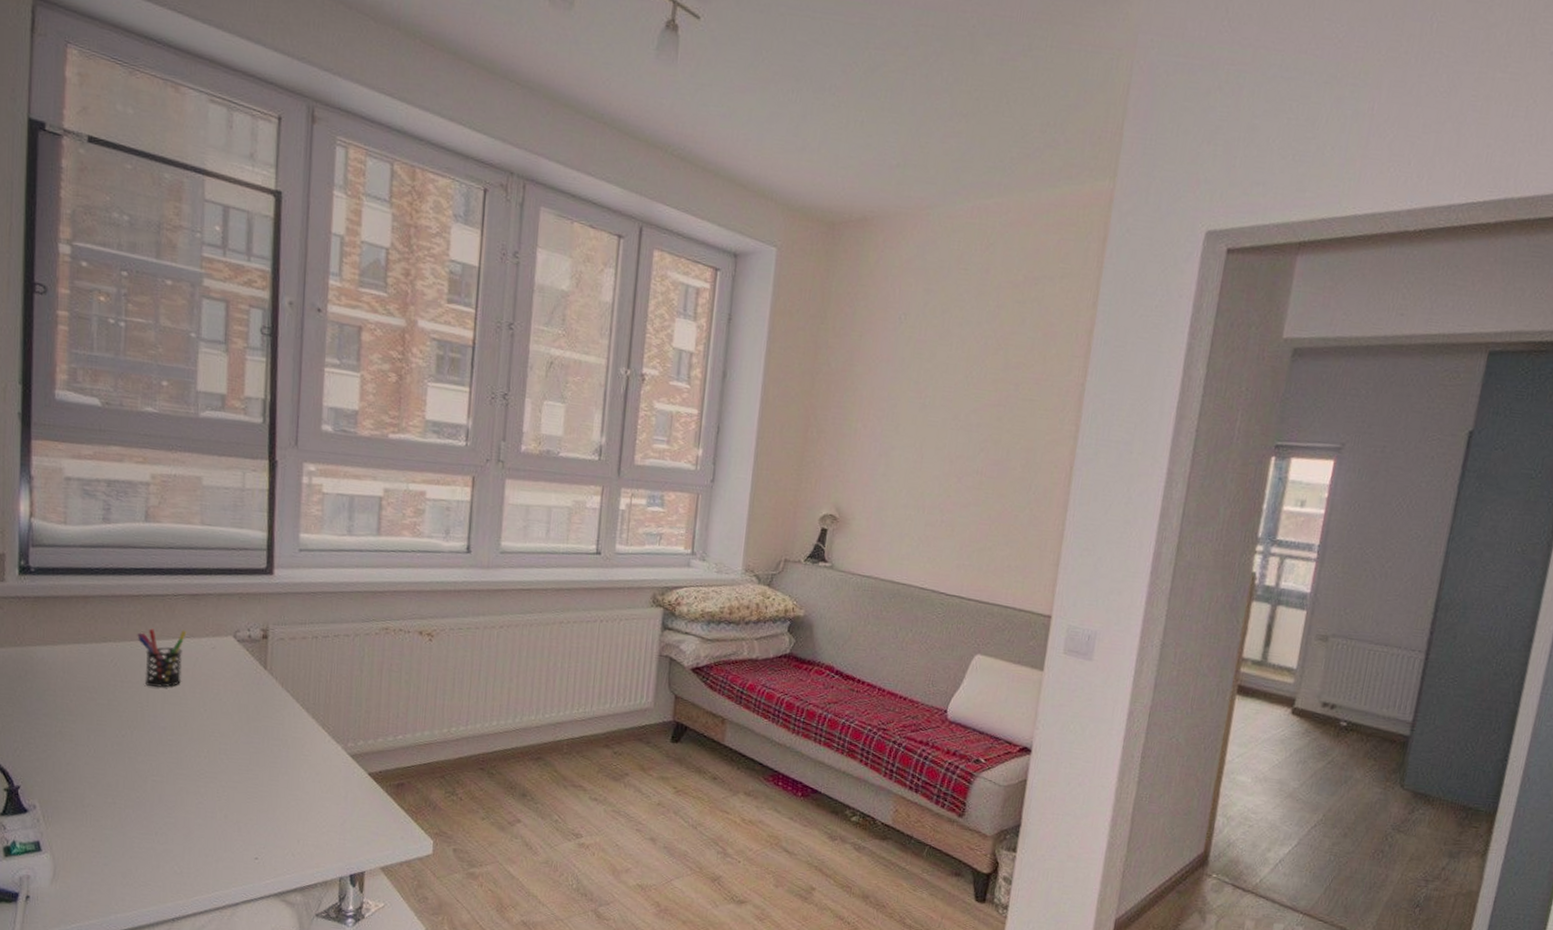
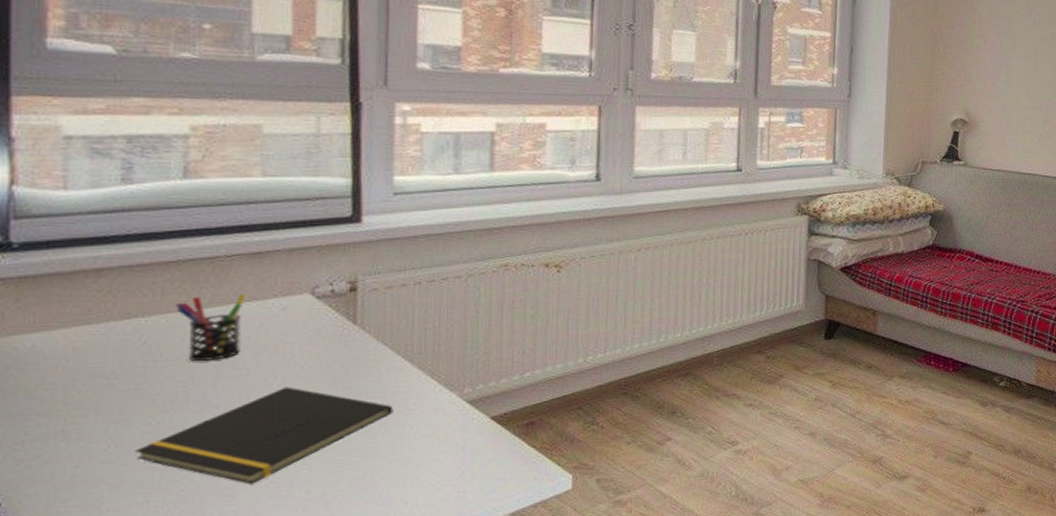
notepad: none [106,719,292,802] -> present [134,386,394,484]

